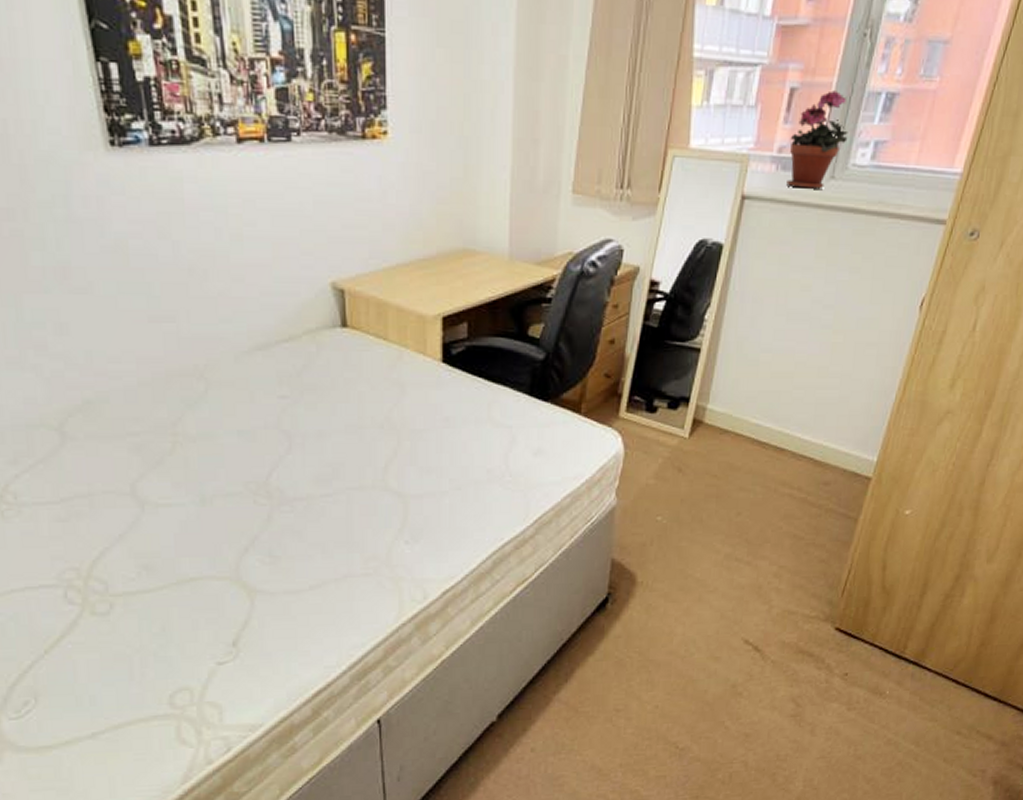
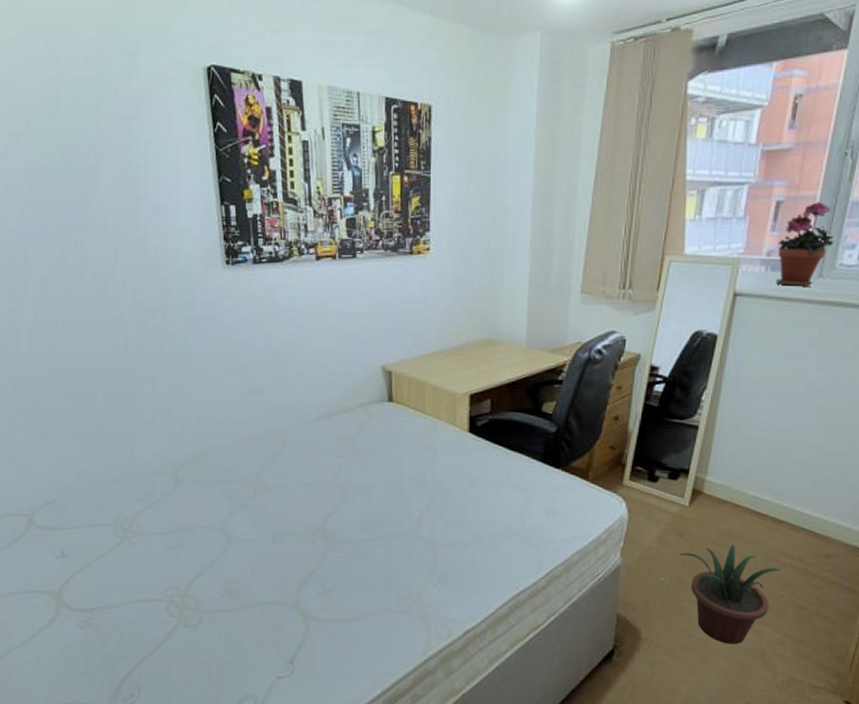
potted plant: none [678,476,780,582] -> present [680,544,781,645]

